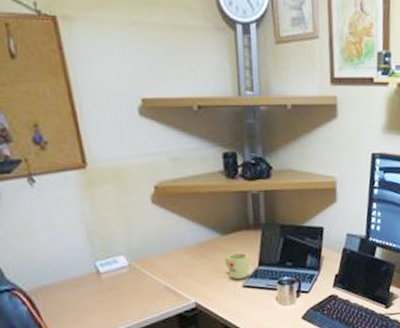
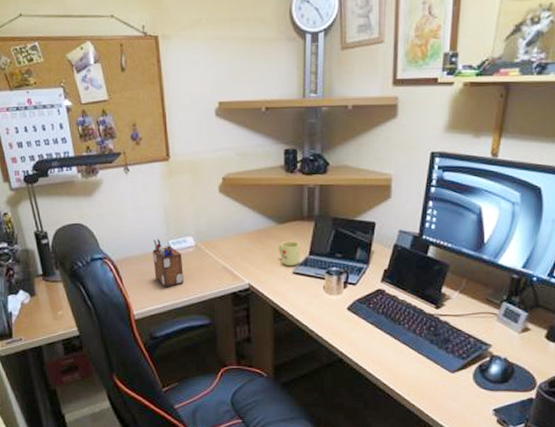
desk organizer: none [76,260,119,316] -> present [153,238,184,287]

